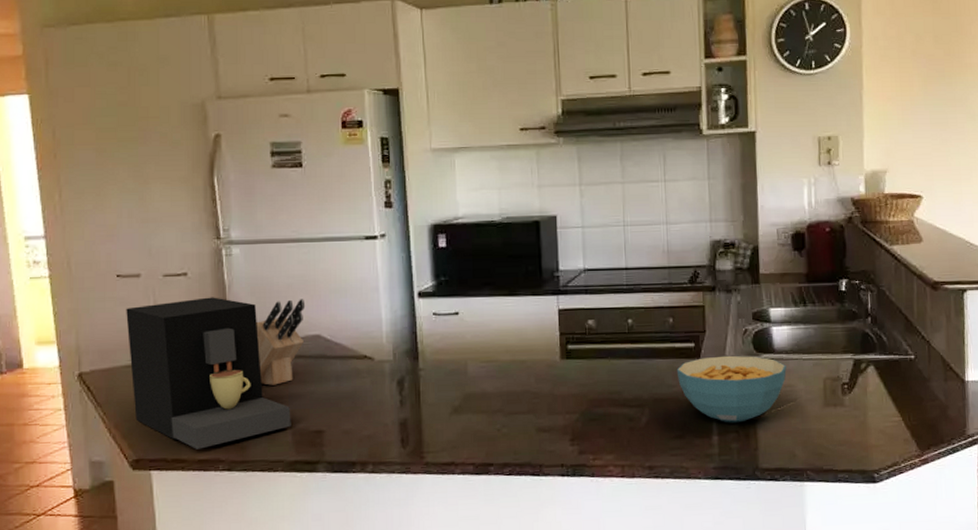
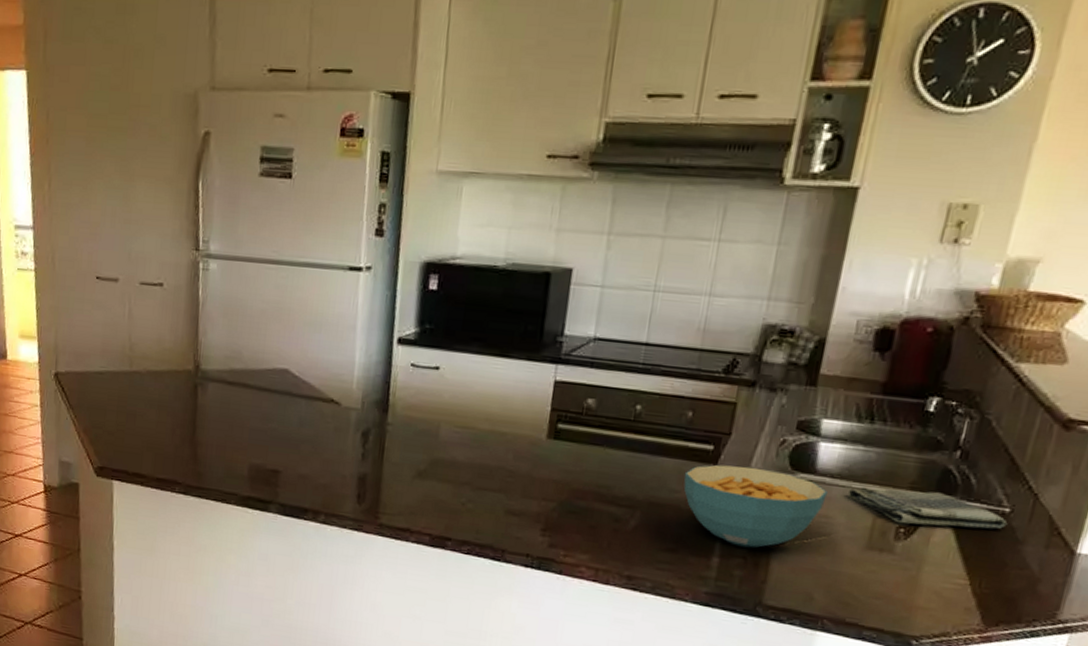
coffee maker: present [126,297,291,450] -> none [102,312,250,468]
knife block: present [256,299,306,386] -> none [223,326,278,416]
dish towel: none [800,352,916,382] -> present [847,486,1008,530]

